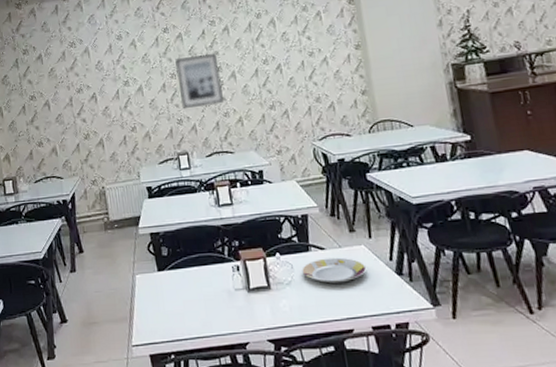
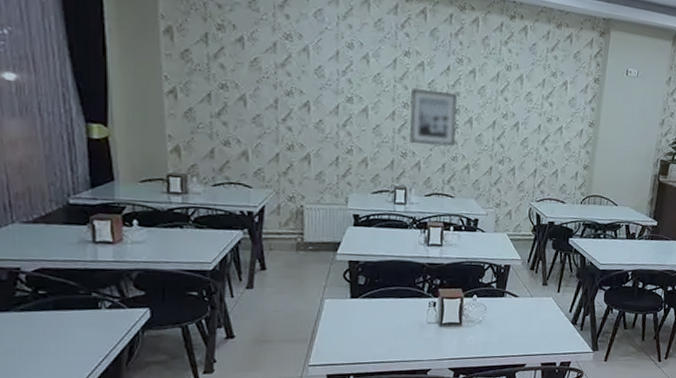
plate: present [302,257,367,284] -> none [493,304,550,326]

